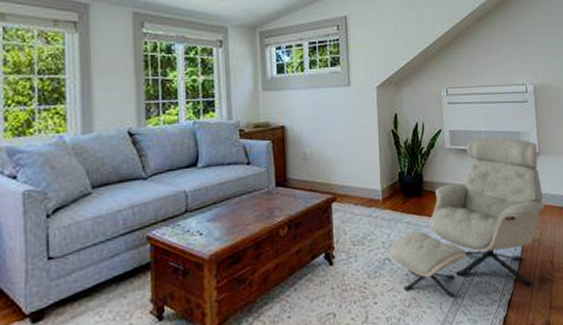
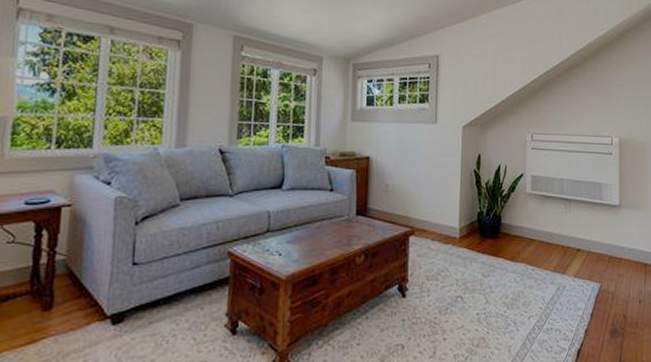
armchair: present [389,136,545,298] -> none [462,185,622,341]

